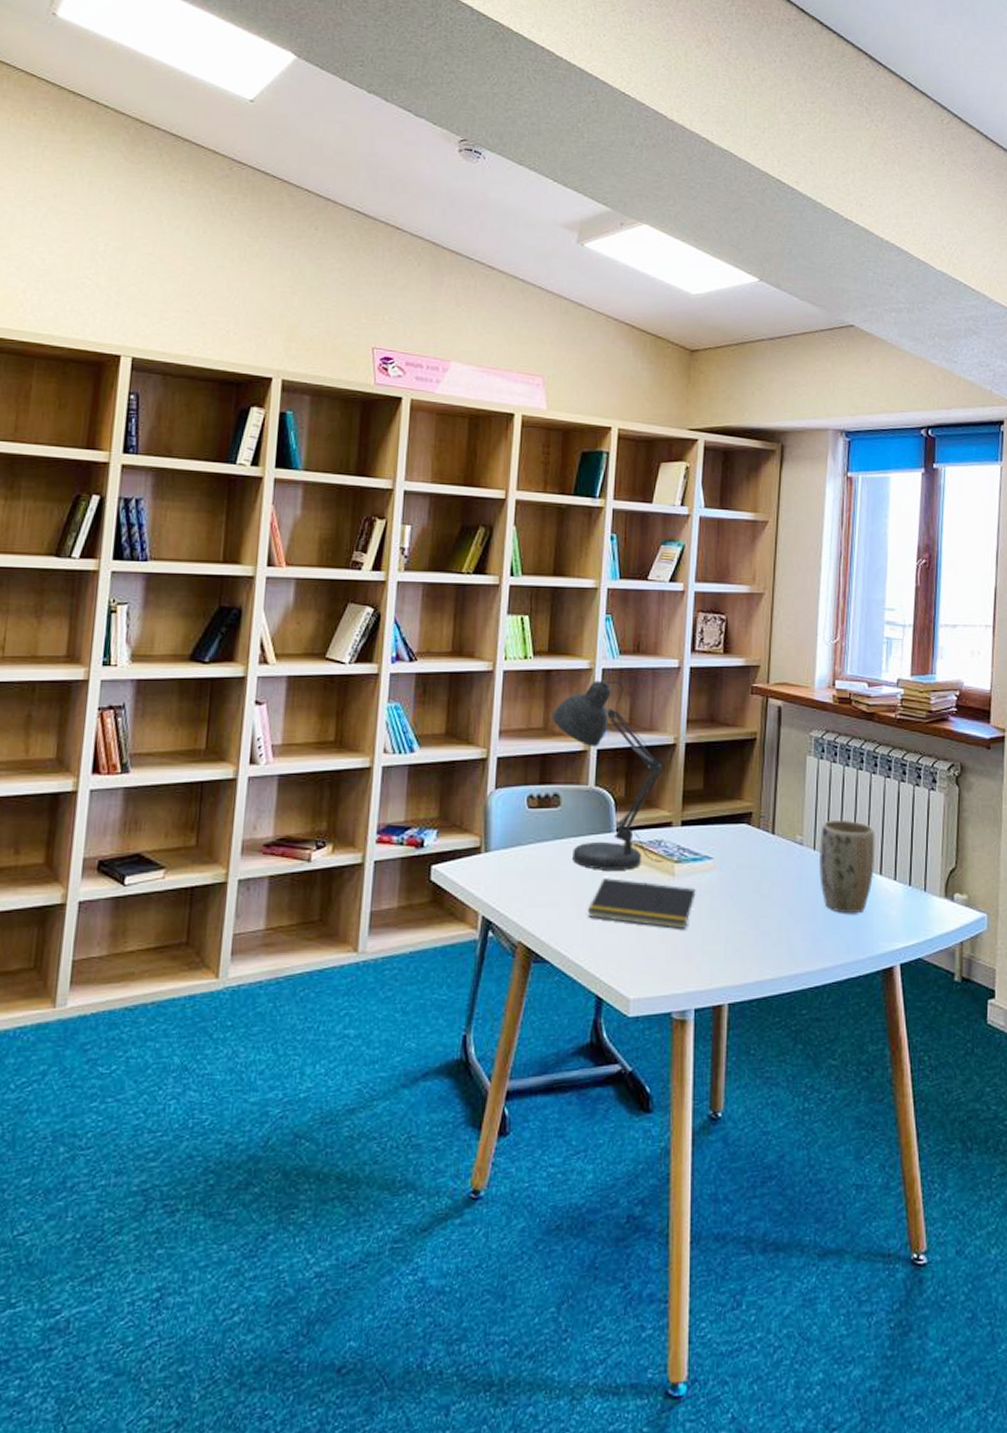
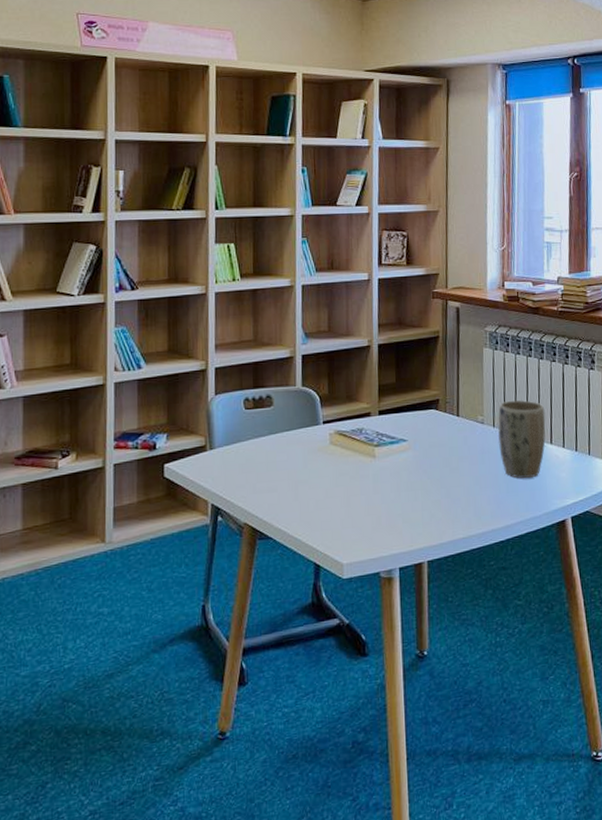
desk lamp: present [552,680,665,870] -> none [260,295,366,458]
notepad: present [587,878,696,929] -> none [302,463,395,502]

